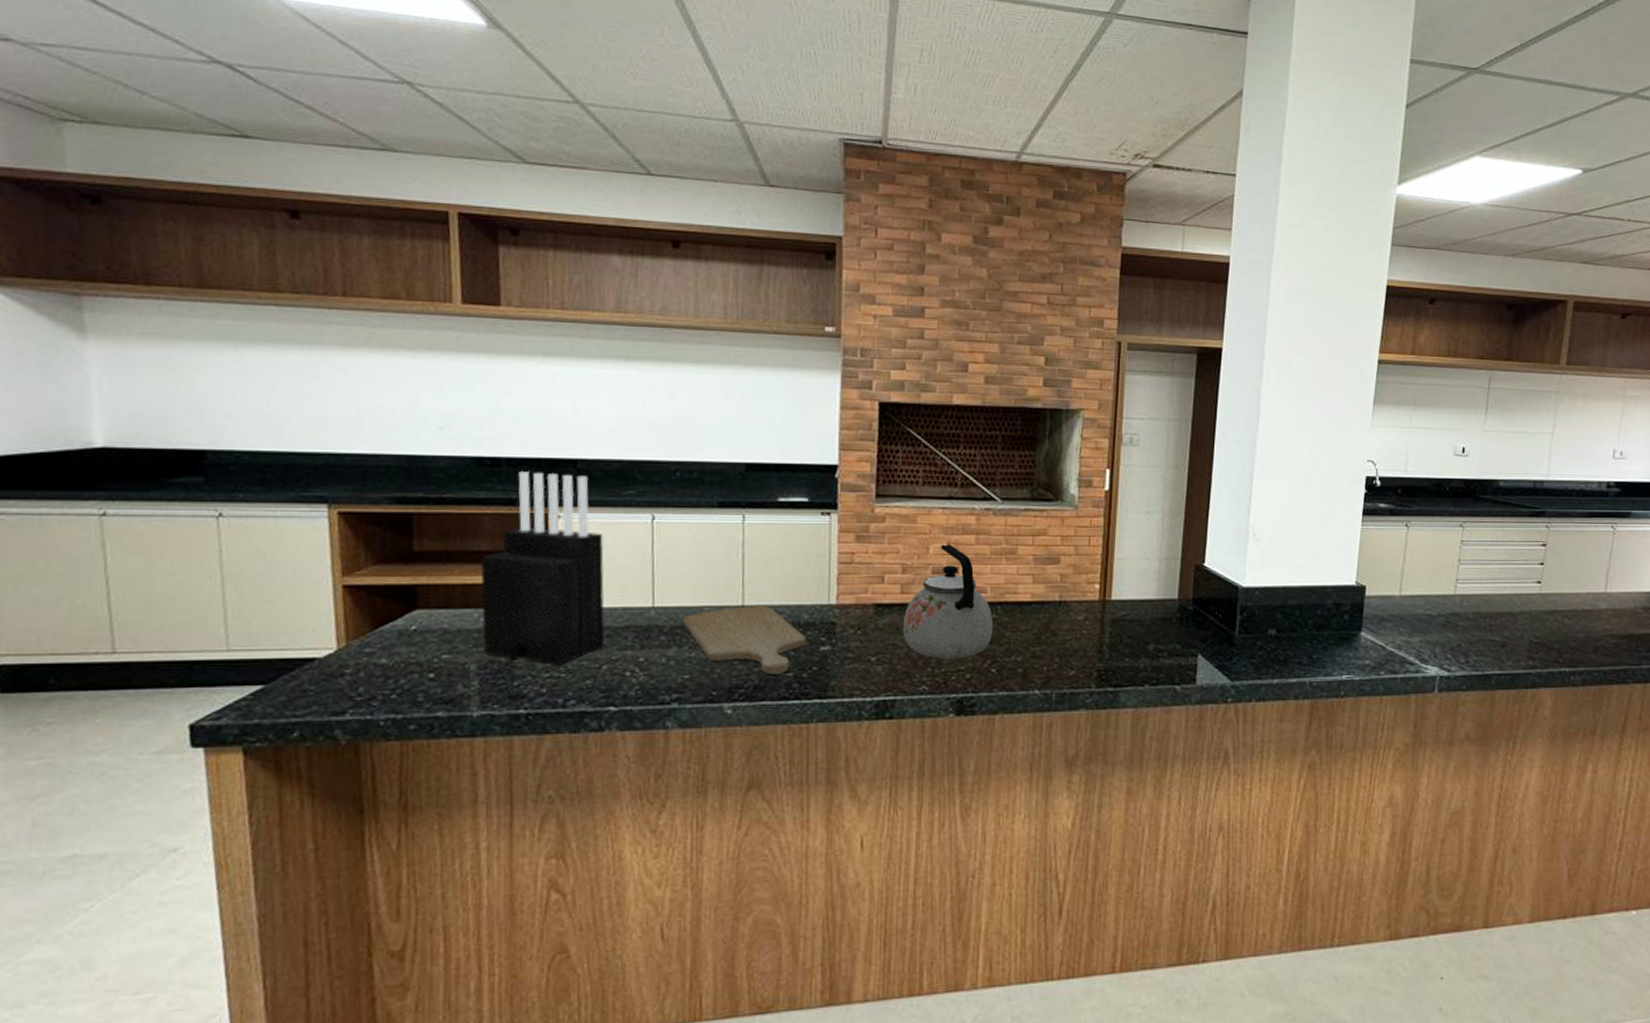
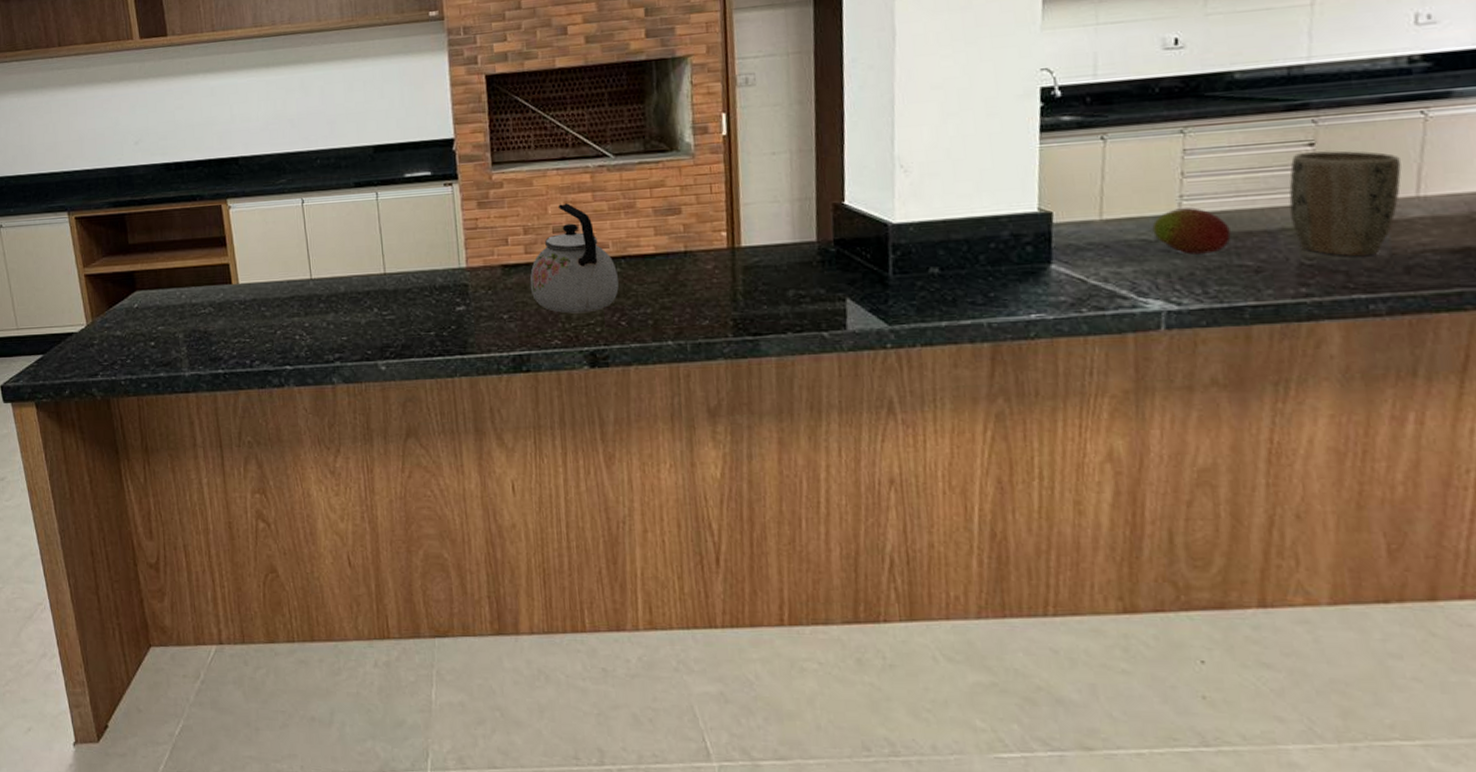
knife block: present [481,471,605,665] -> none [177,170,276,332]
chopping board: present [682,605,807,675] -> none [336,272,444,334]
fruit: none [1435,590,1488,629] -> present [1152,207,1231,255]
plant pot: none [1527,551,1597,638] -> present [1288,150,1402,257]

